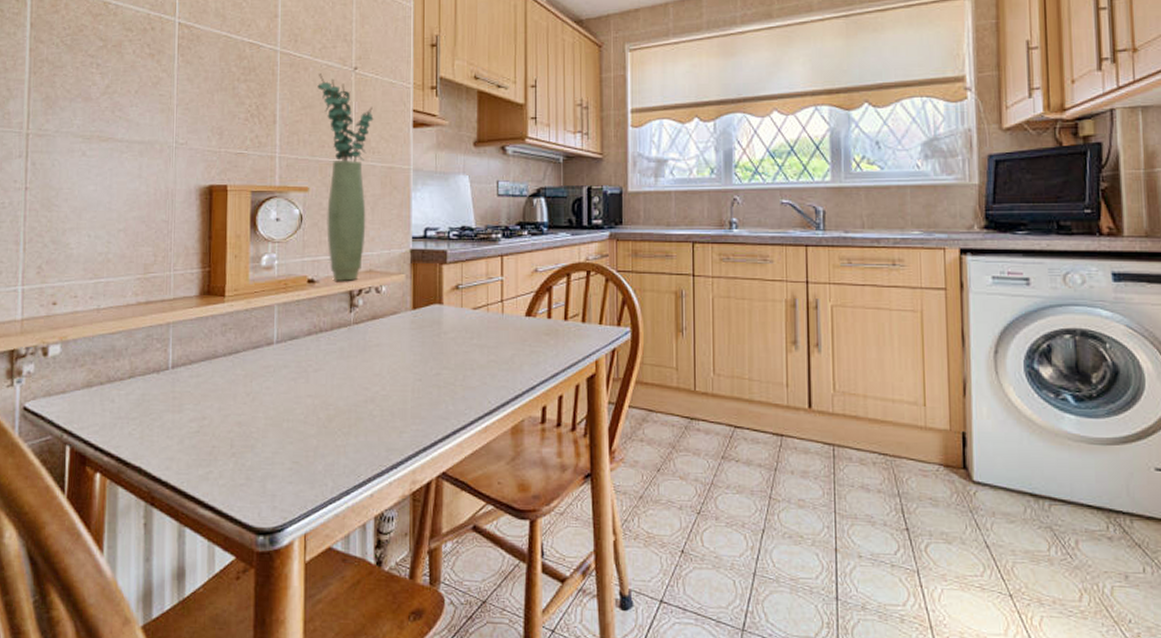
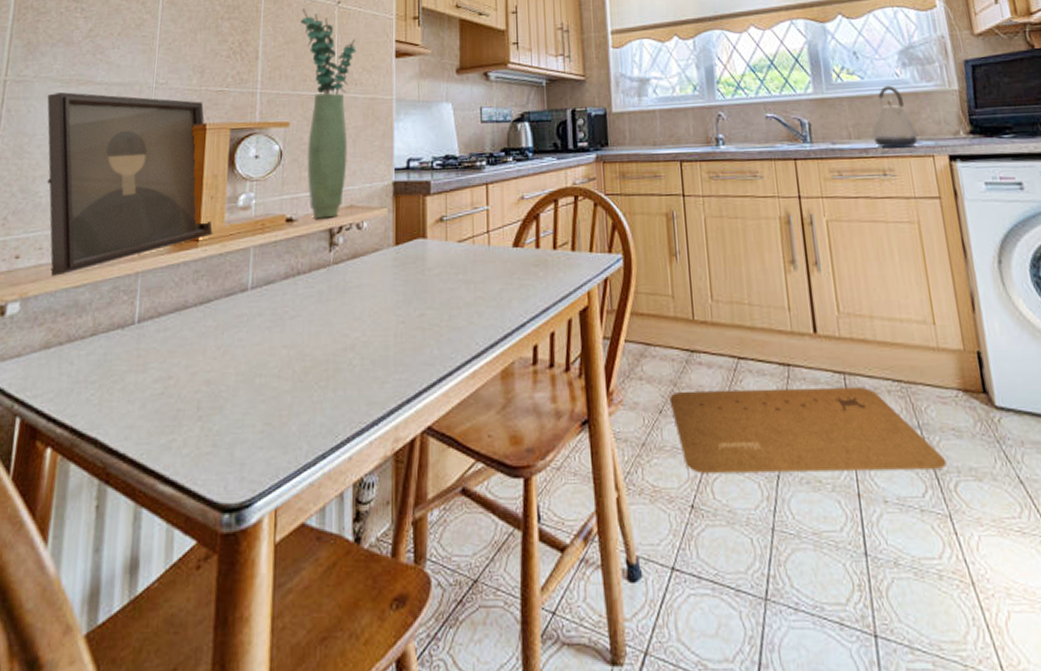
picture frame: none [70,148,238,323] -> present [46,92,213,276]
doormat: none [668,453,921,532] -> present [669,386,947,473]
kettle: none [885,177,932,239] -> present [872,85,919,148]

